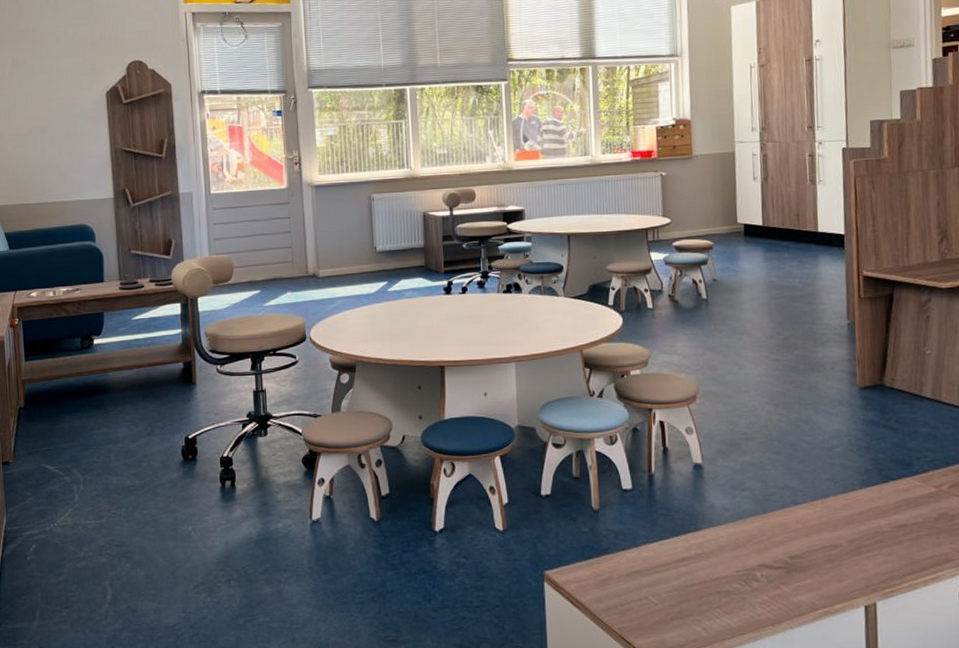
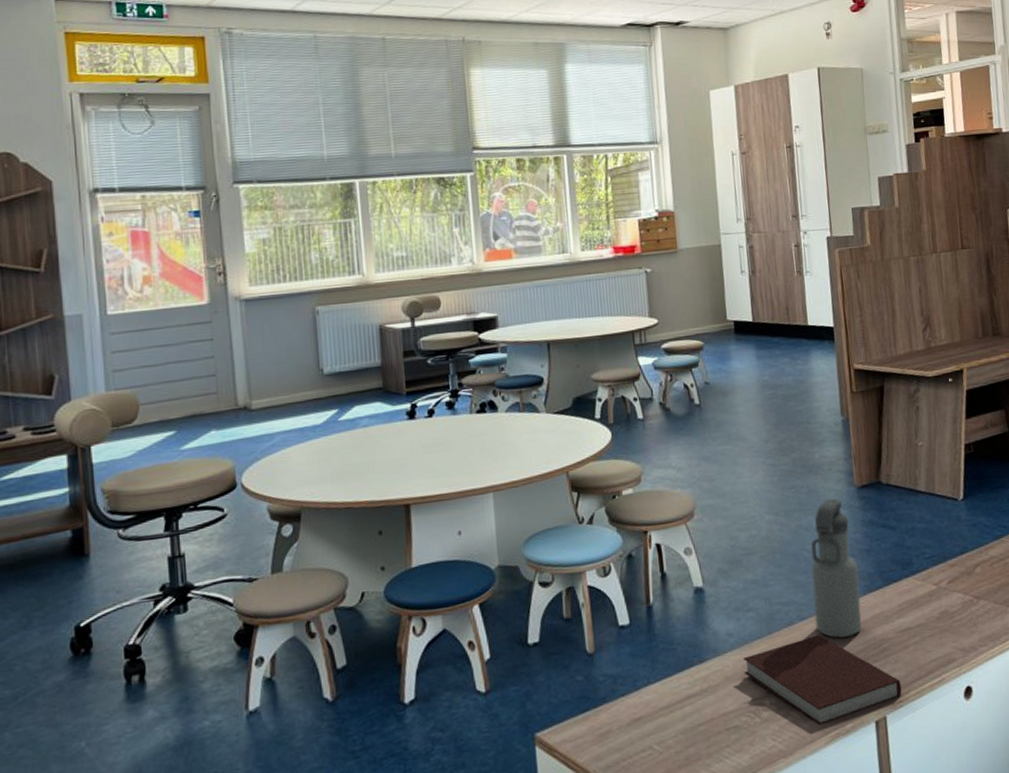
notebook: none [737,519,894,602] -> present [743,634,902,726]
water bottle: none [808,396,857,525] -> present [811,498,862,639]

